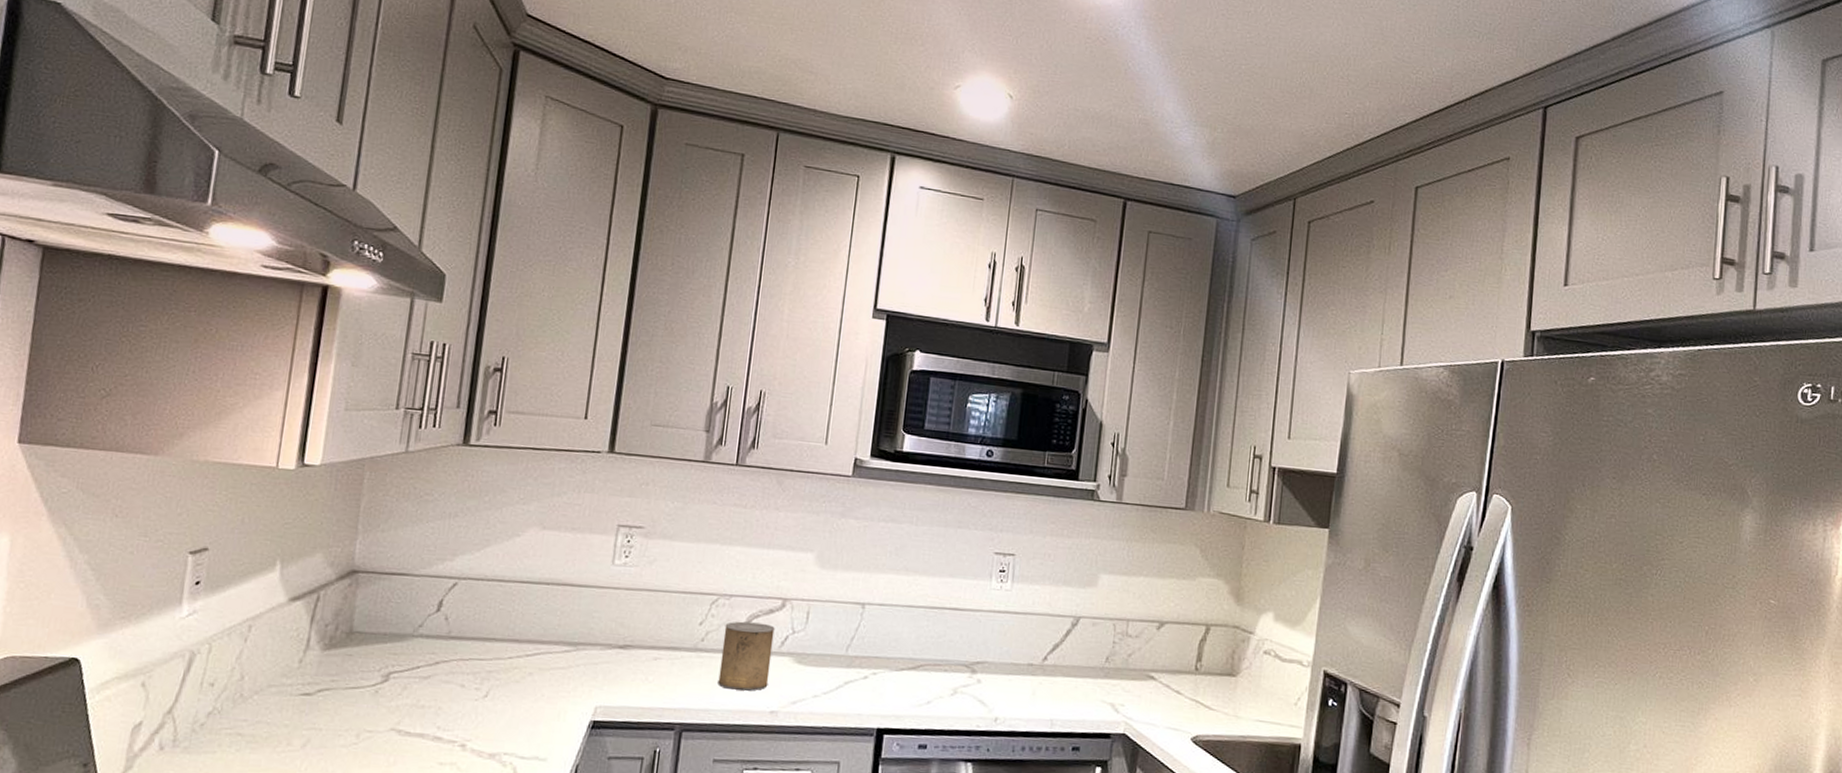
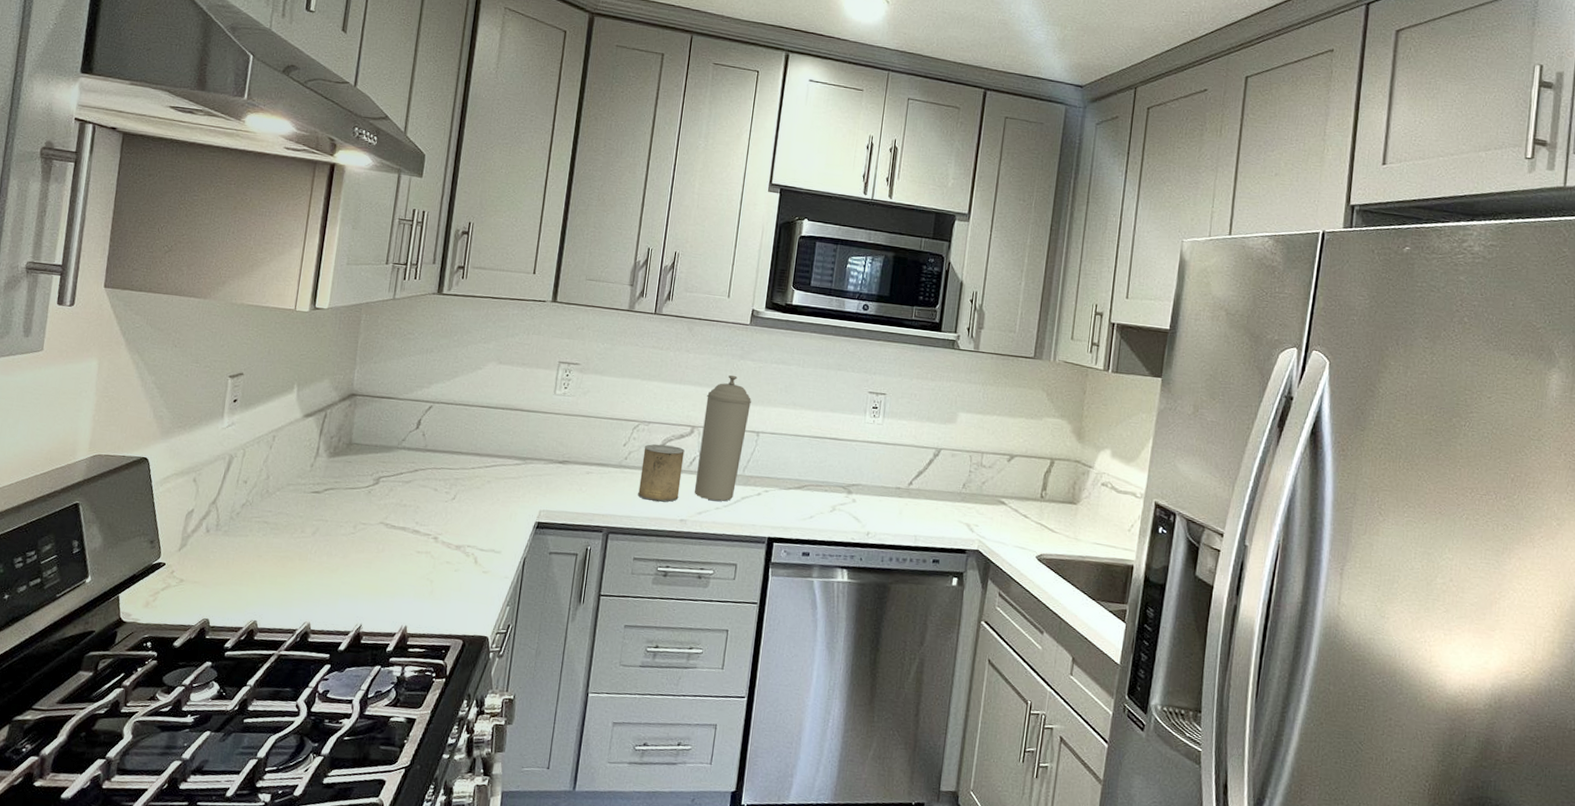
canister: none [787,536,856,688] -> present [695,375,752,501]

